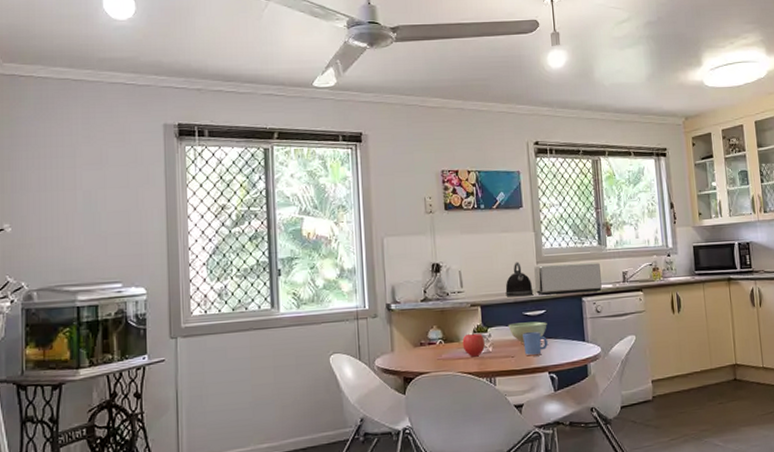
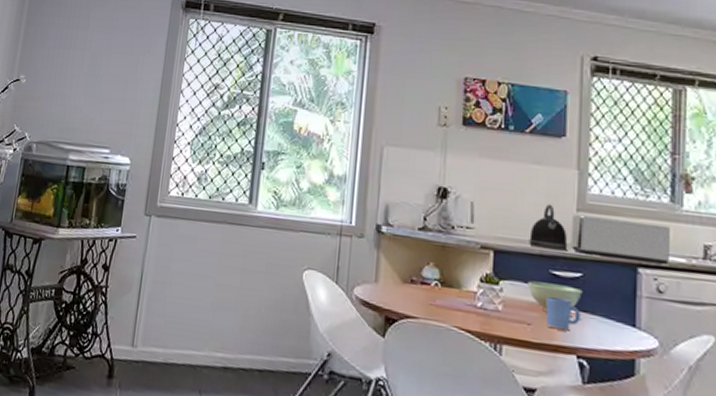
fruit: present [462,332,485,357] -> none [464,280,493,313]

